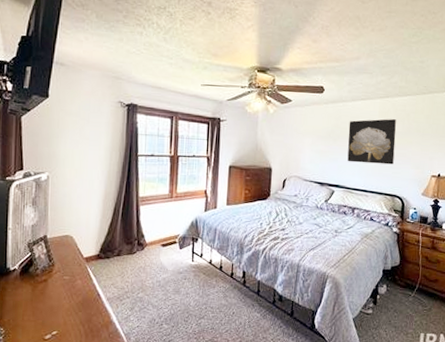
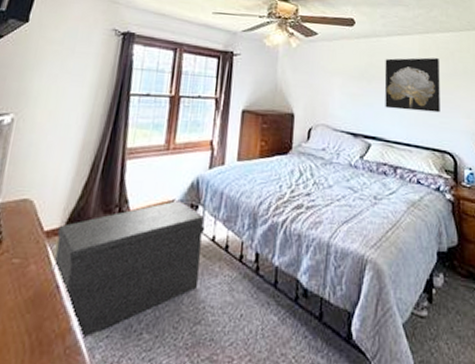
bench: none [94,235,203,327] -> present [53,201,205,338]

